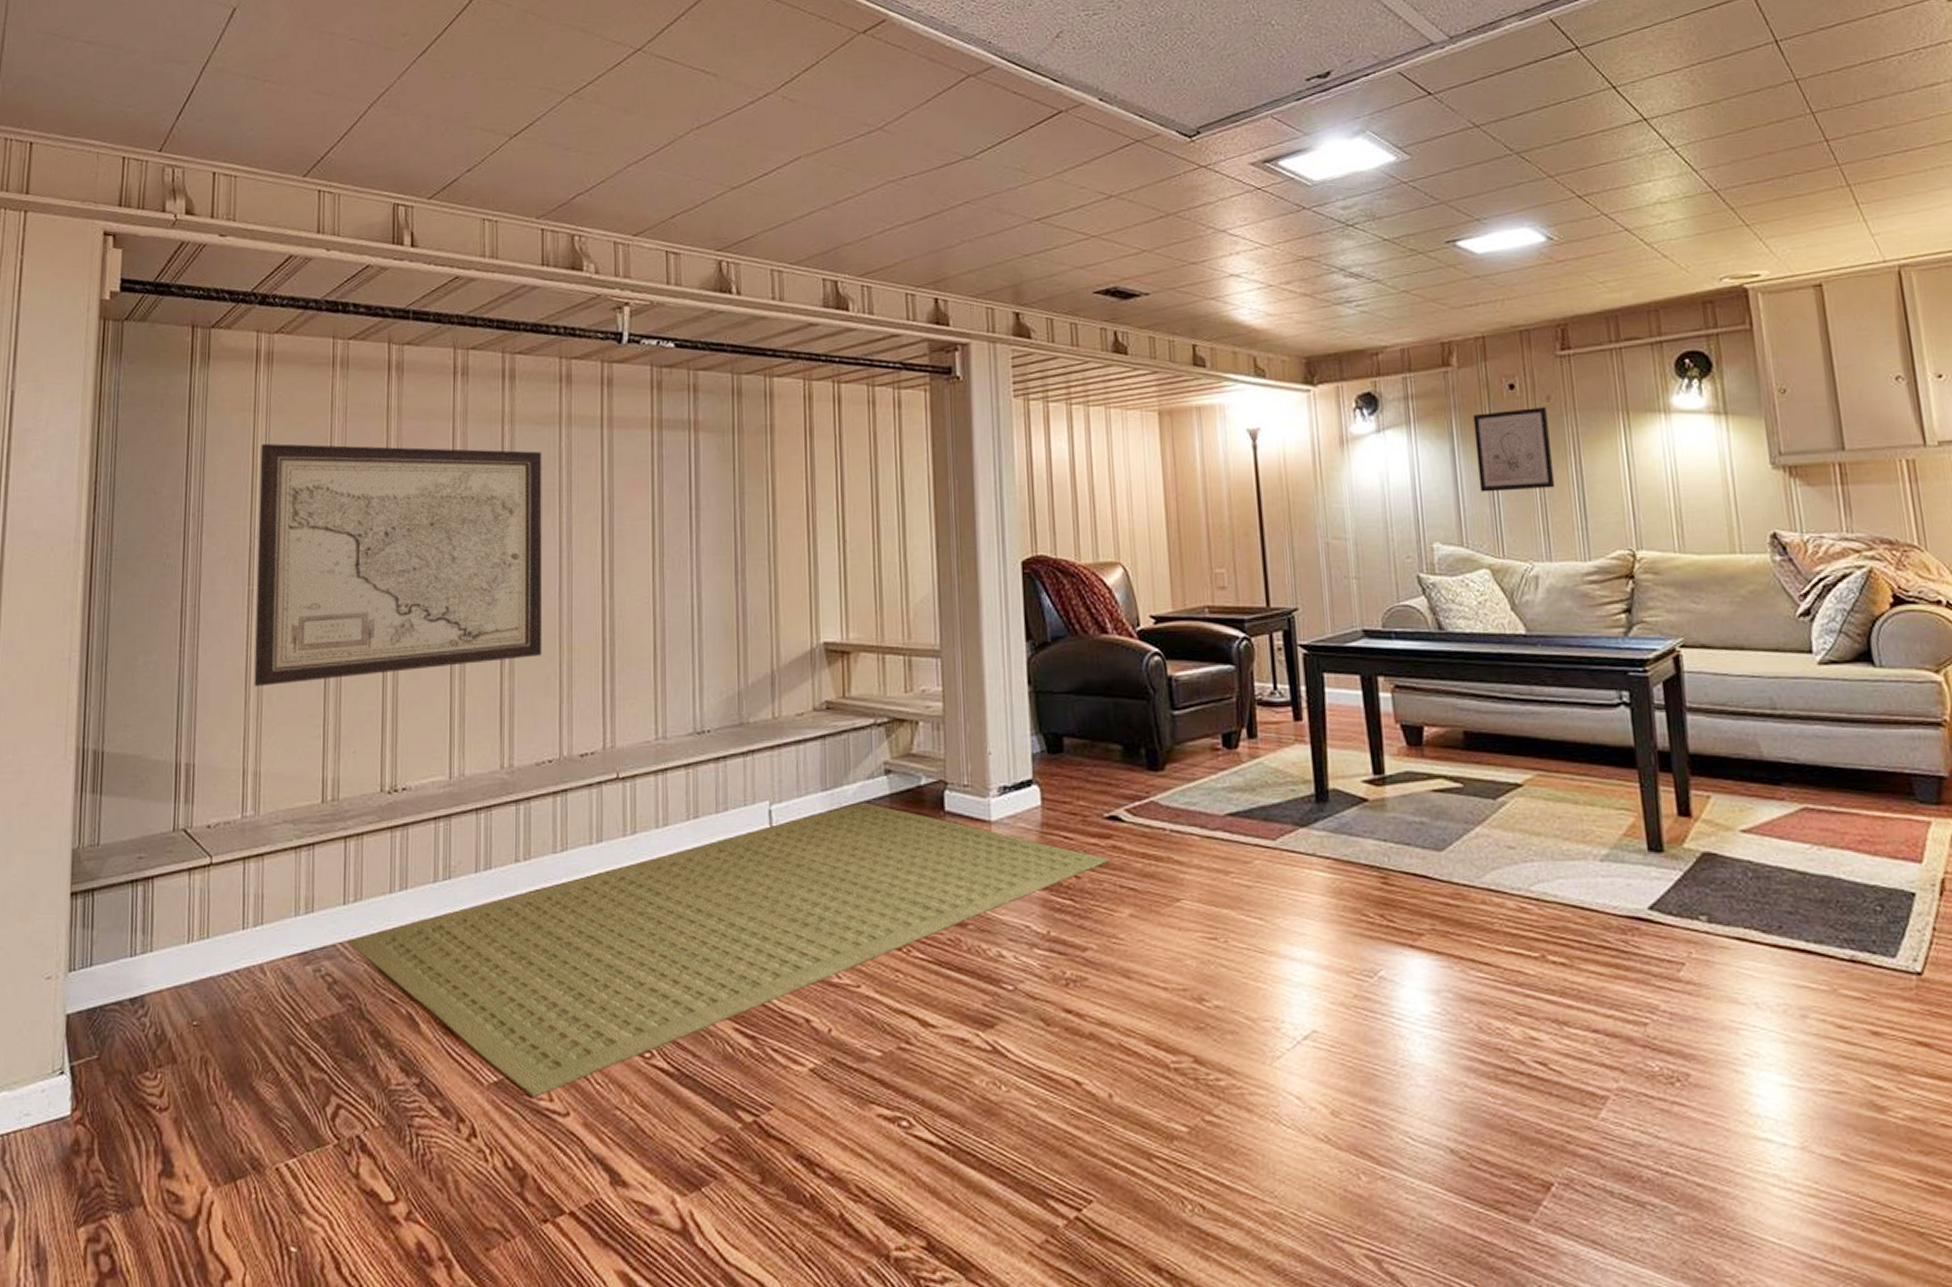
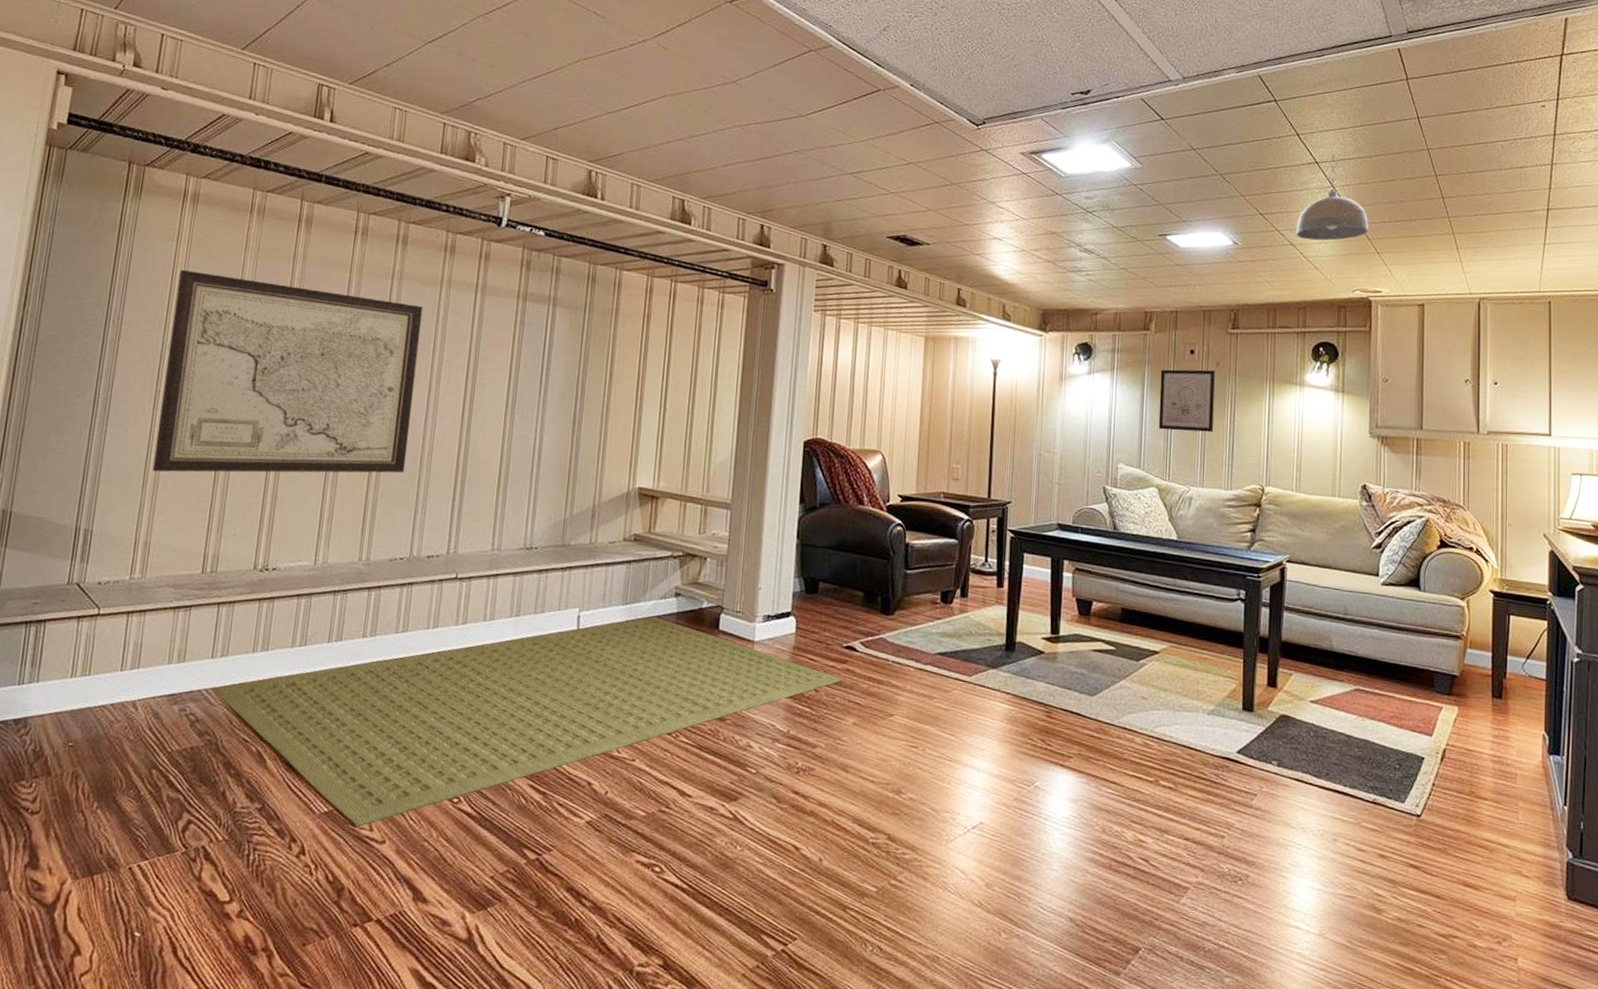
pendant light: none [1630,105,1729,221] -> present [1295,154,1368,241]

